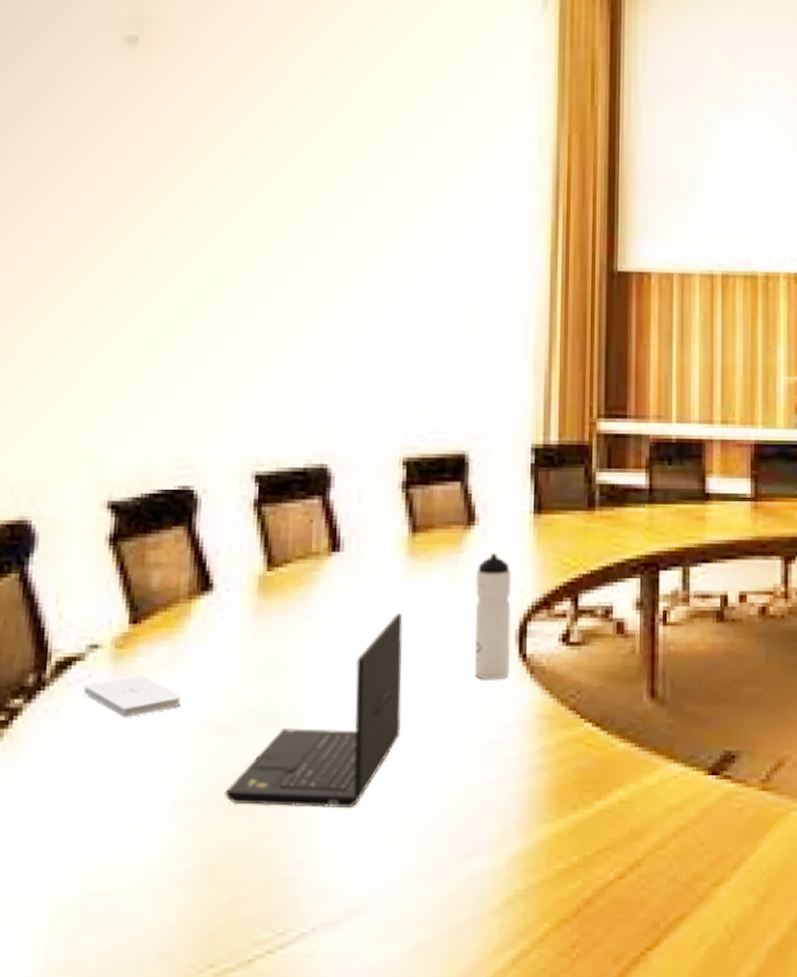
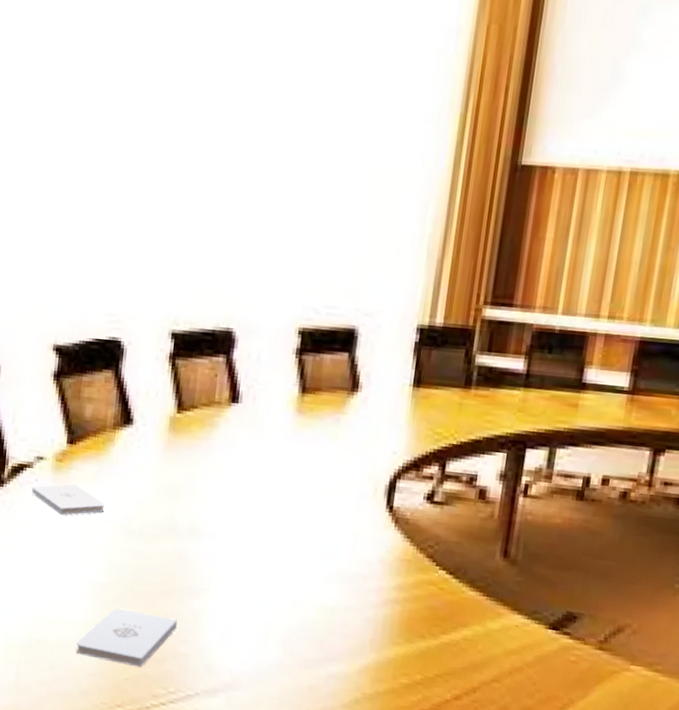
notepad: none [150,831,283,907] -> present [76,608,178,668]
laptop: present [224,613,403,809] -> none [134,459,288,609]
water bottle: present [474,554,512,680] -> none [346,418,387,525]

